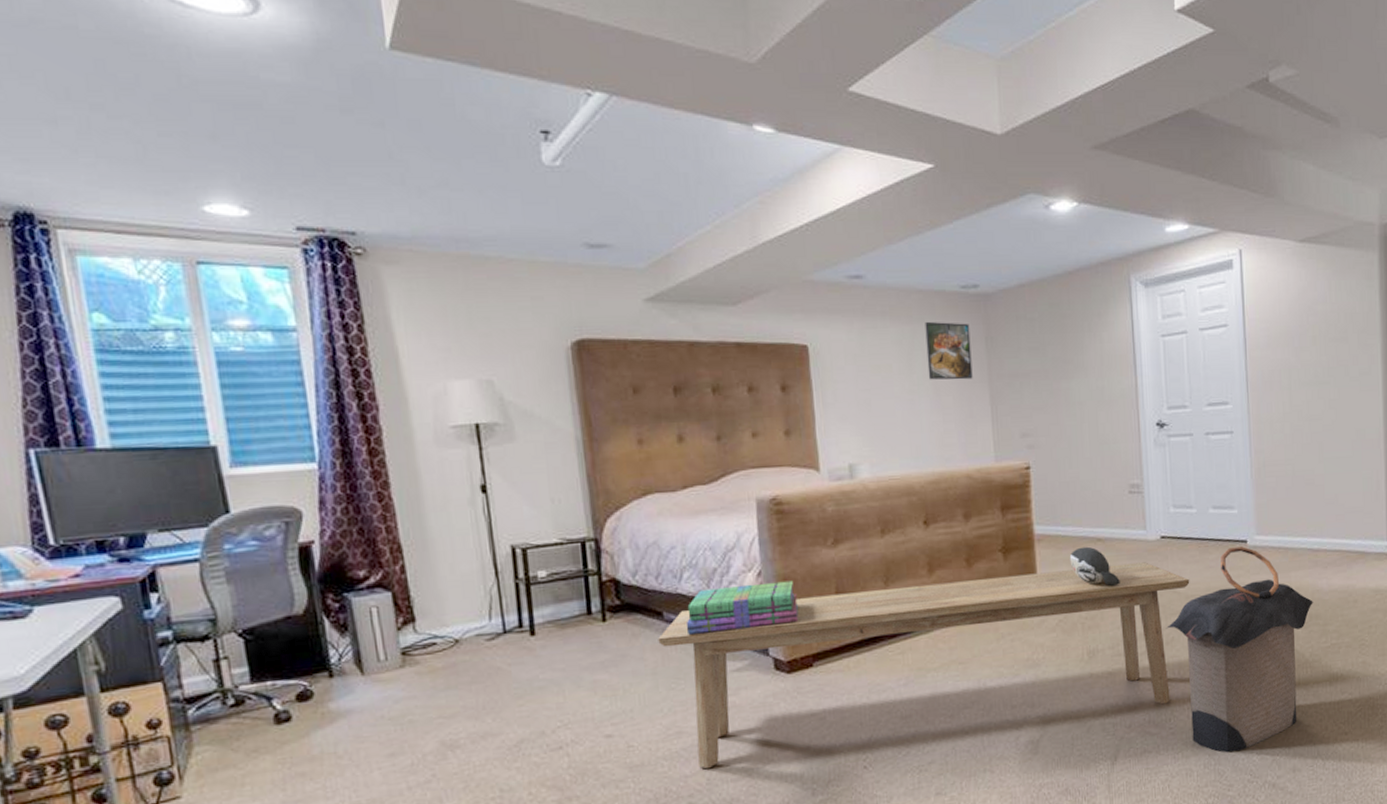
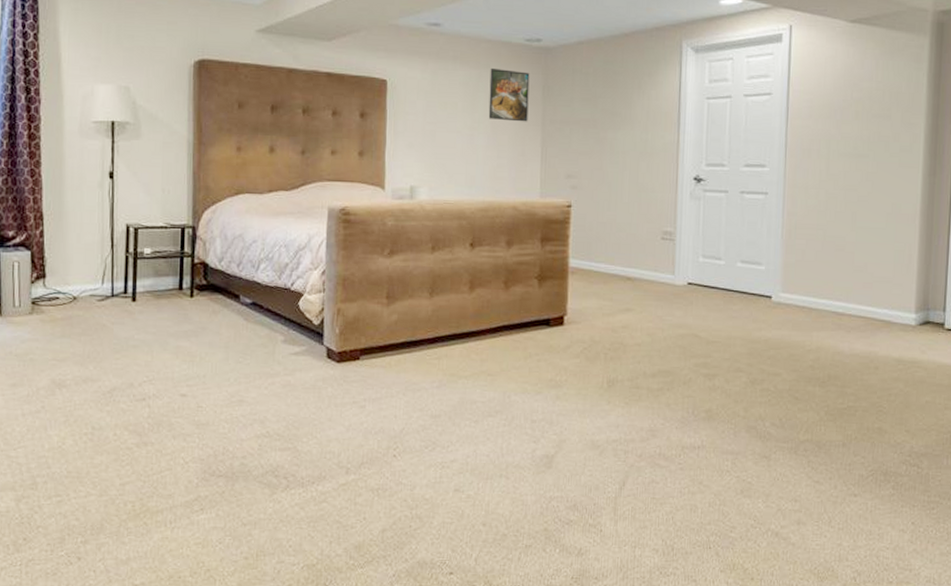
bench: present [658,562,1190,769] -> none [233,297,712,440]
stack of books: present [686,580,799,635] -> none [257,280,353,319]
plush toy: present [1069,546,1120,587] -> none [599,283,645,324]
laundry hamper: present [1165,546,1313,753] -> none [684,301,833,496]

